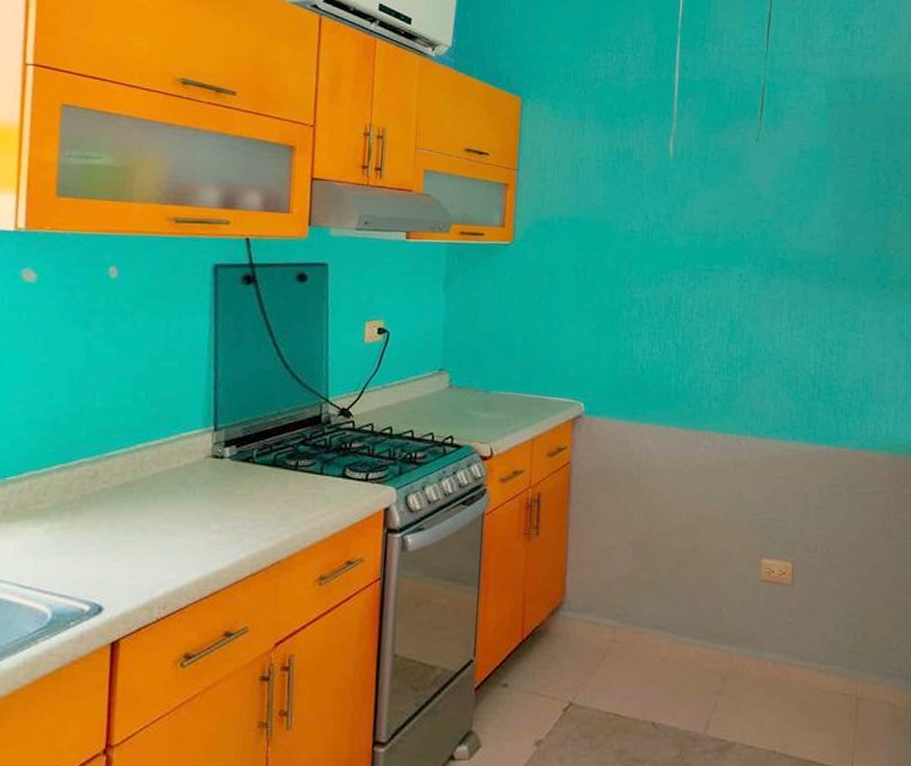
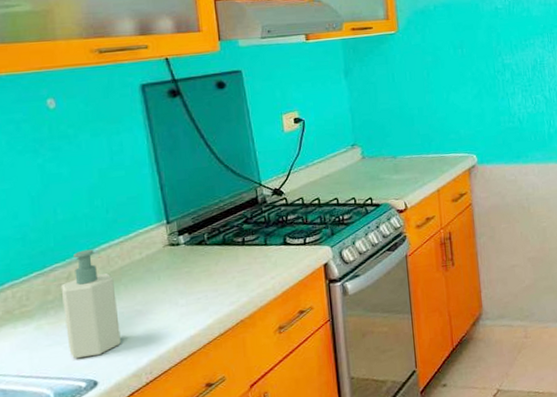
soap bottle: none [78,447,143,576] -> present [60,249,121,359]

